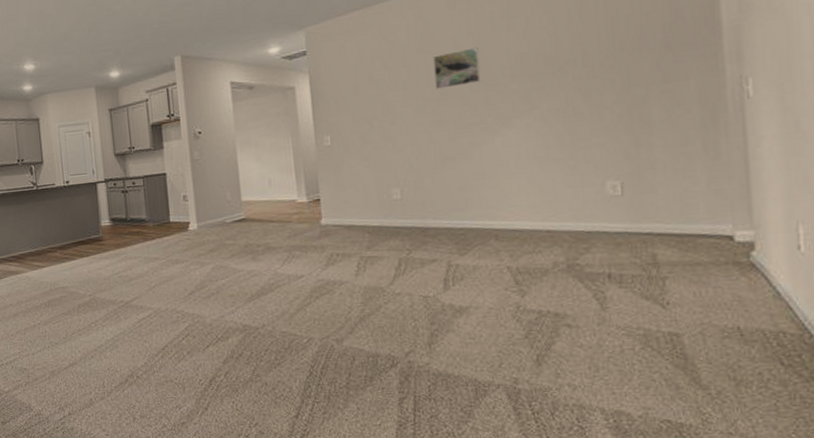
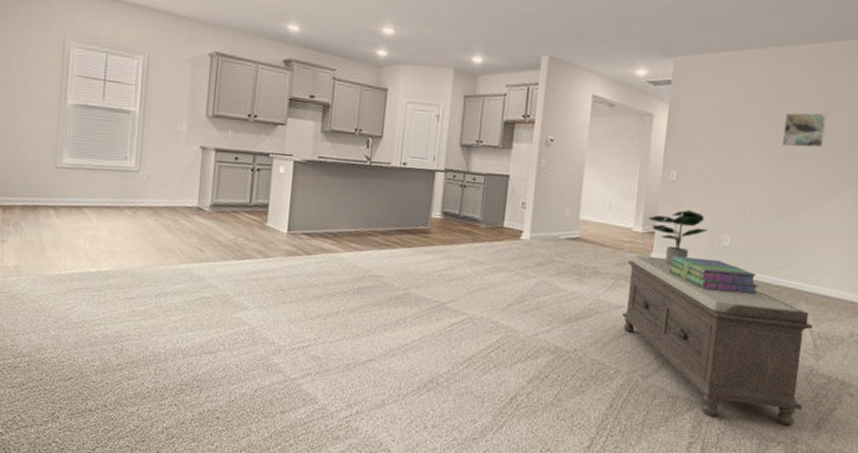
bench: none [299,223,516,370] -> present [622,256,813,426]
potted plant: none [309,171,375,228] -> present [647,210,709,265]
stack of books: none [341,214,441,246] -> present [668,256,759,295]

